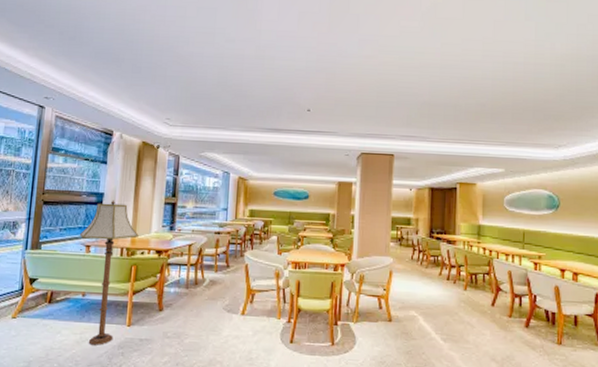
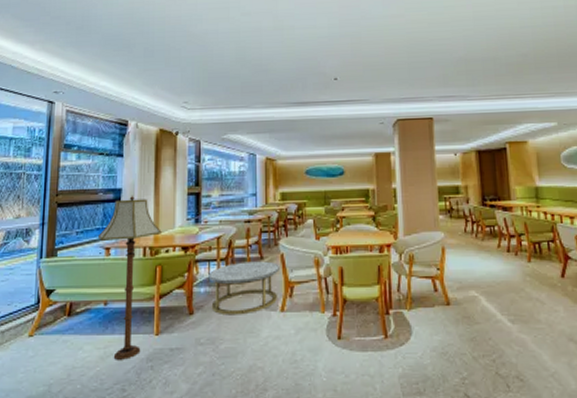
coffee table: none [178,268,243,315] -> present [208,261,279,316]

